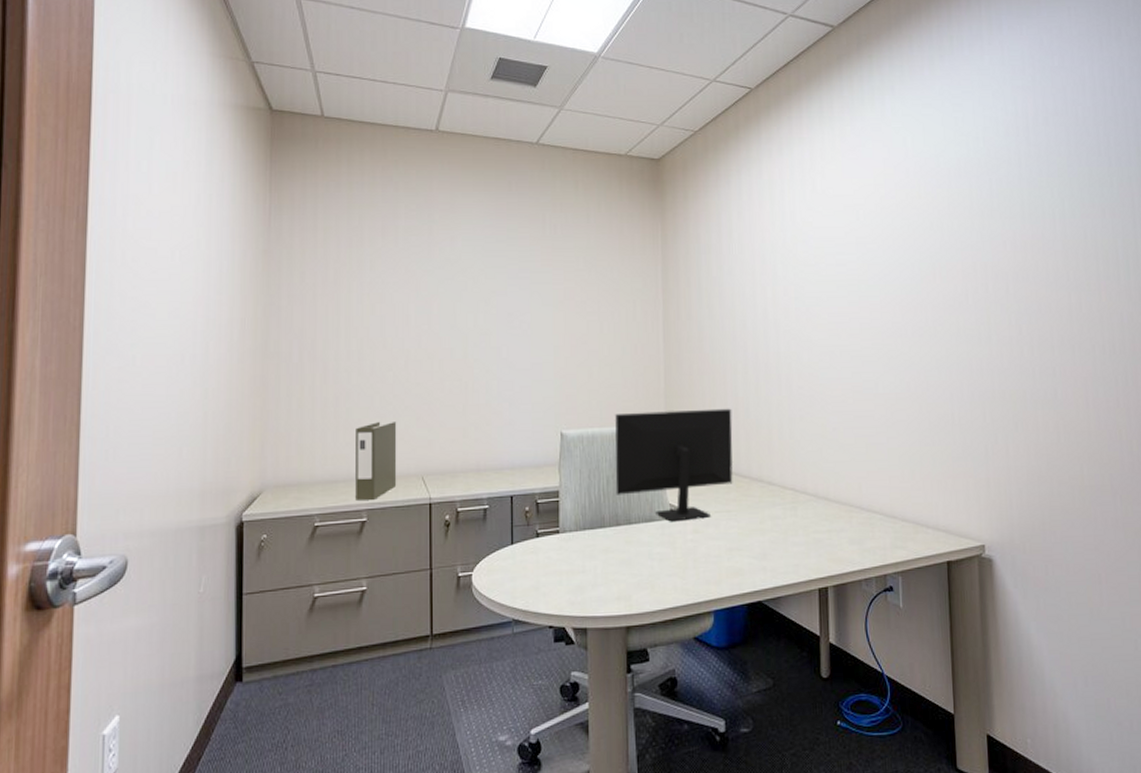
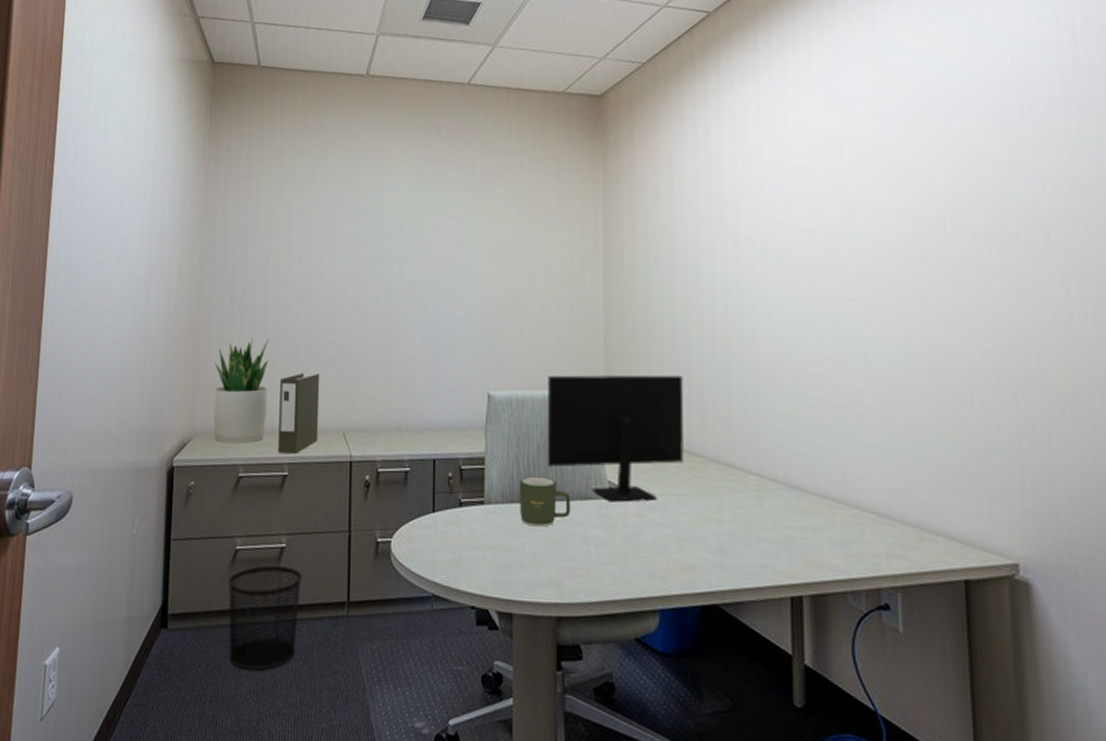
planter: none [284,389,343,495] -> present [213,338,269,444]
waste bin: none [306,608,385,712] -> present [227,565,303,672]
mug: none [590,504,638,549] -> present [518,476,571,527]

